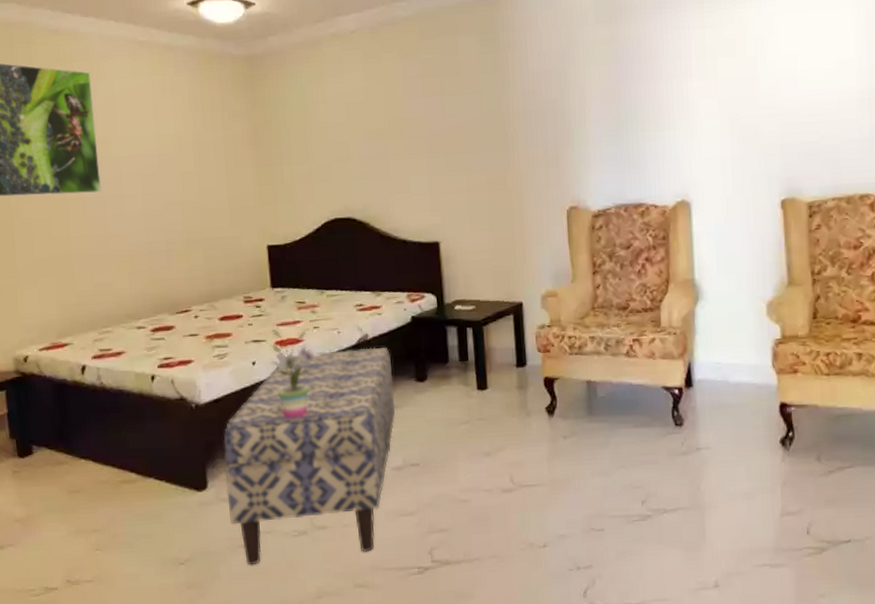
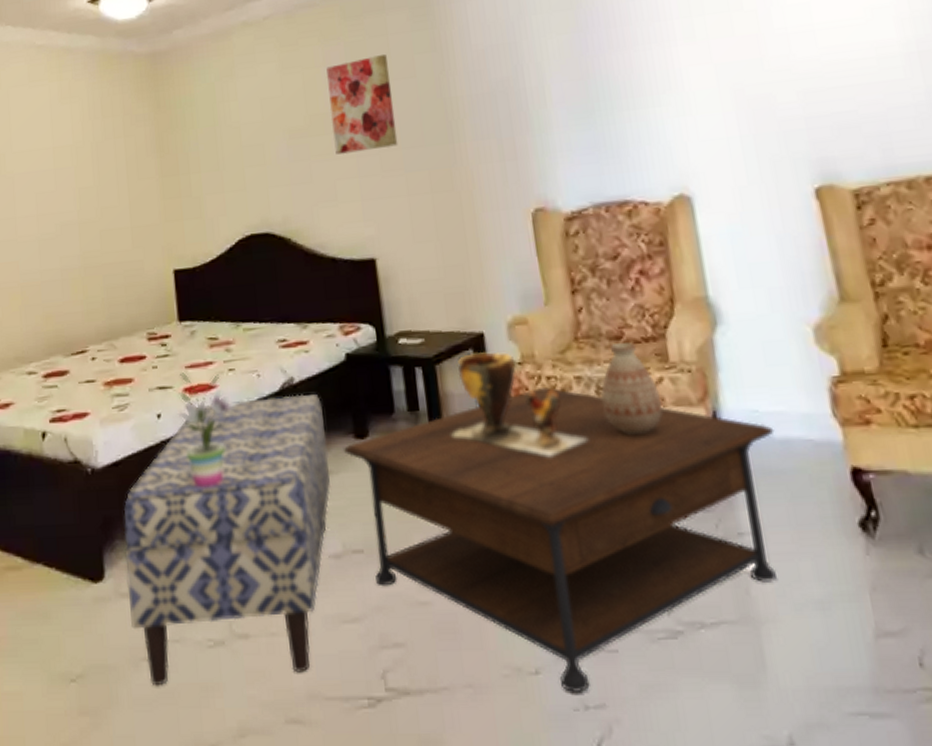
wall art: none [404,72,463,155] -> present [326,54,398,155]
coffee table: none [407,344,731,559] -> present [344,387,777,694]
clay pot: none [492,317,596,395] -> present [451,351,589,456]
vase: none [608,311,653,380] -> present [601,342,663,436]

